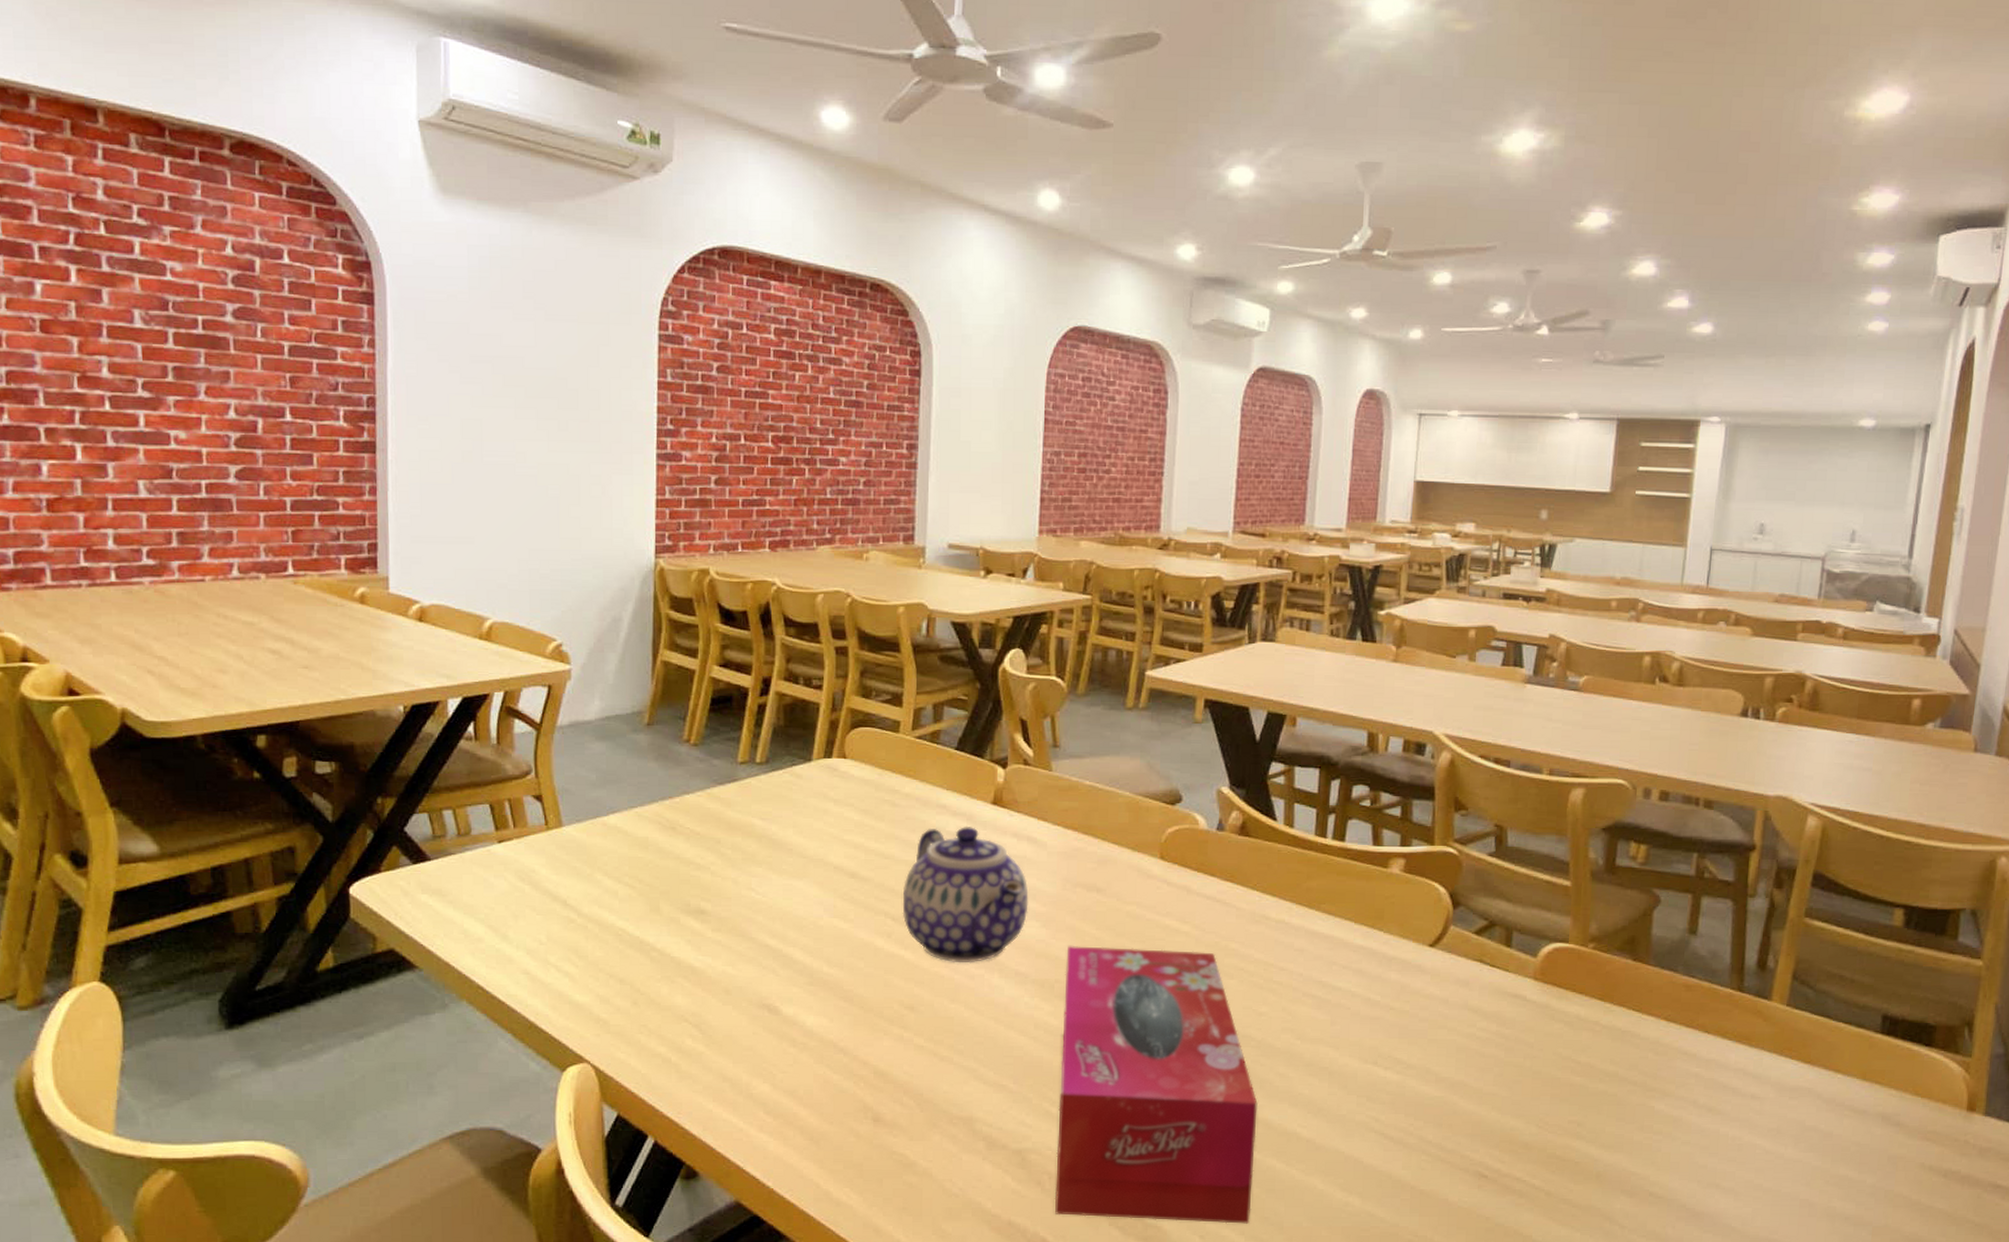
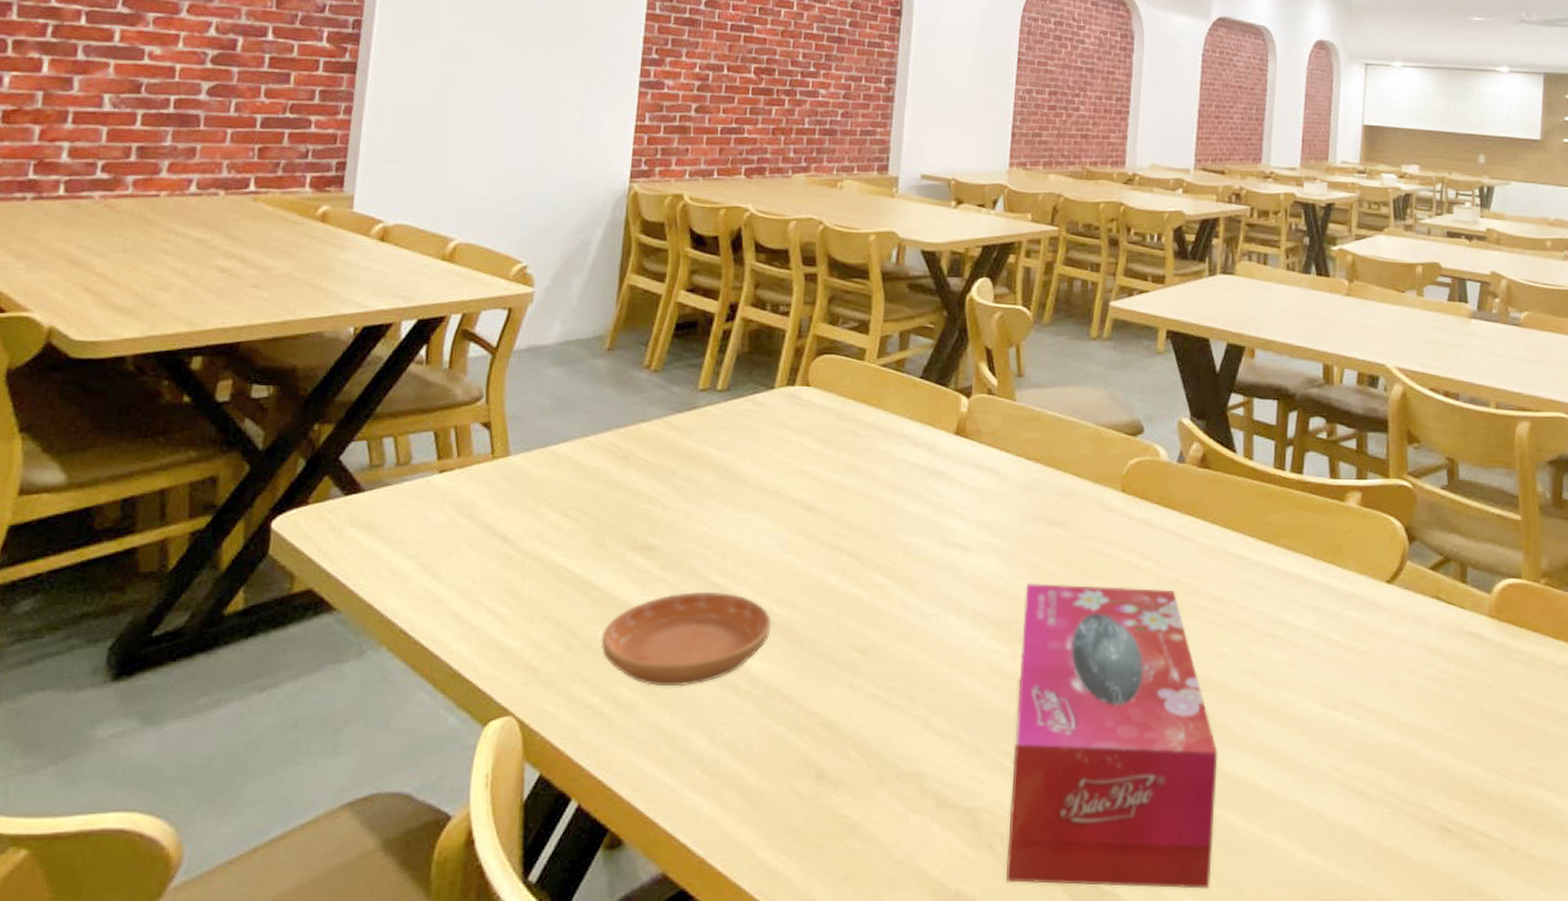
saucer: none [663,952,823,1038] -> present [601,591,772,687]
teapot: present [902,825,1029,963] -> none [858,456,989,603]

